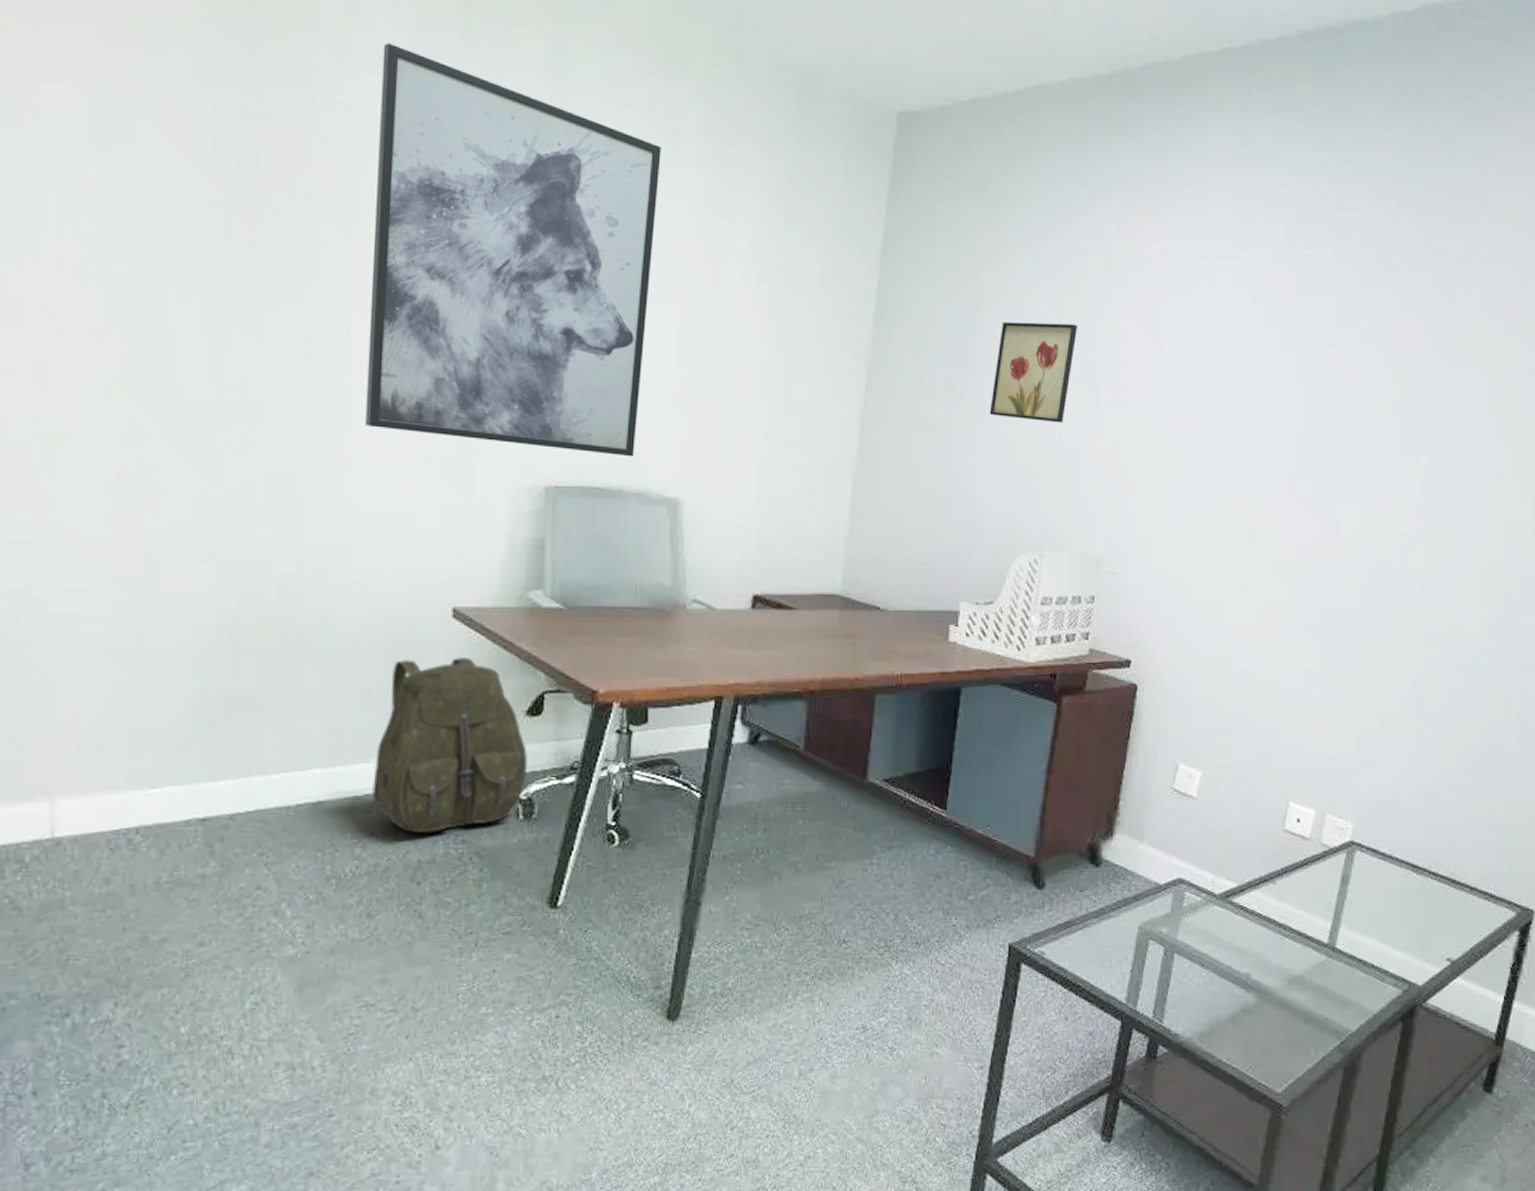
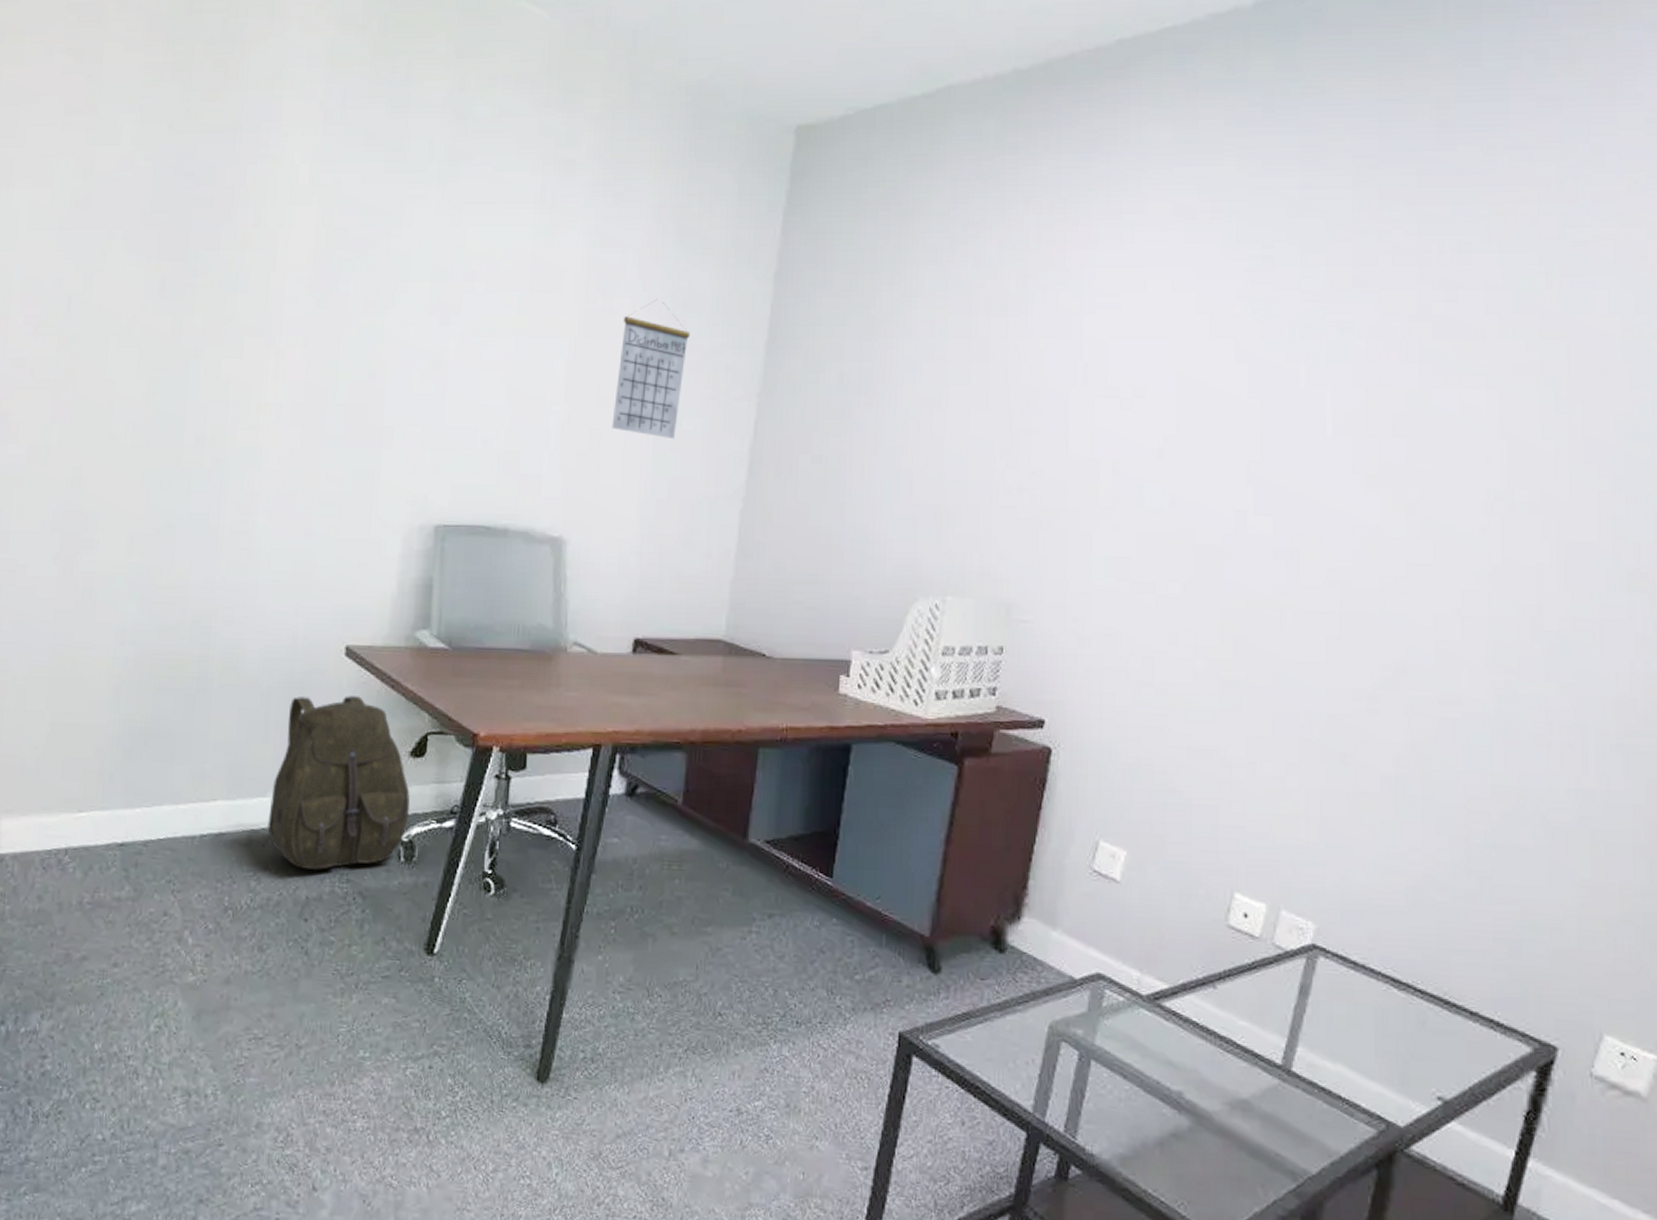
wall art: present [365,42,661,457] -> none [273,94,555,495]
calendar: none [725,270,801,406] -> present [611,299,691,440]
wall art: present [989,321,1078,423] -> none [888,344,990,454]

